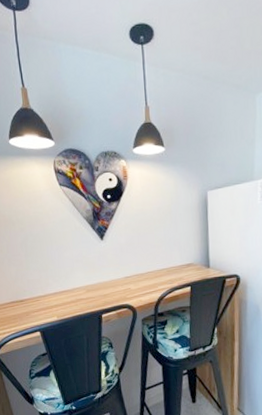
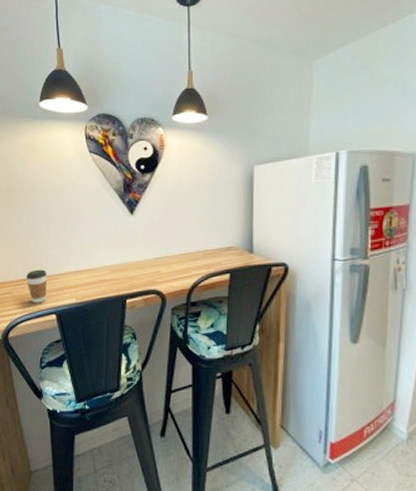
coffee cup: none [10,293,31,323] -> present [25,269,47,303]

